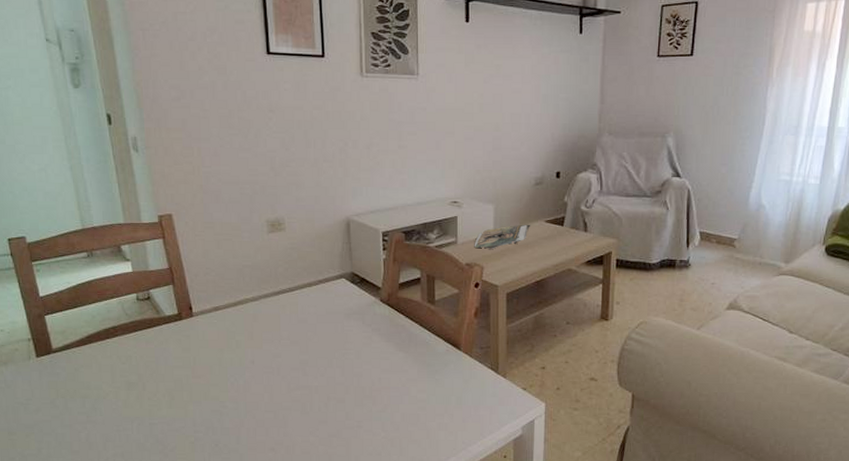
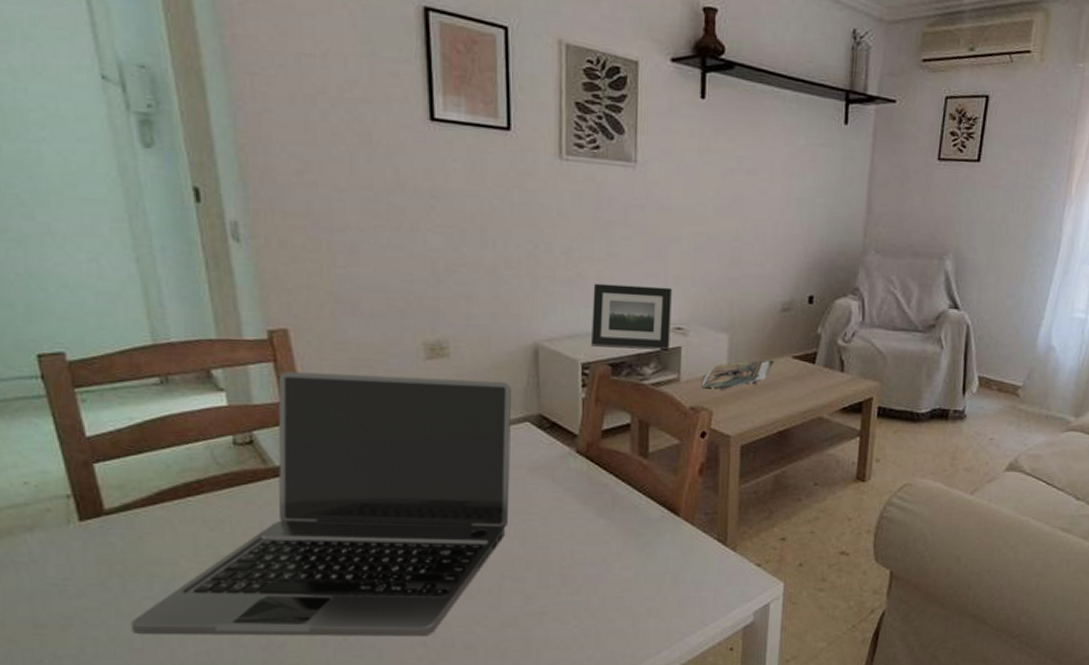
laptop: none [71,245,332,444] -> present [130,371,511,637]
picture frame: none [389,170,449,218] -> present [592,283,672,349]

